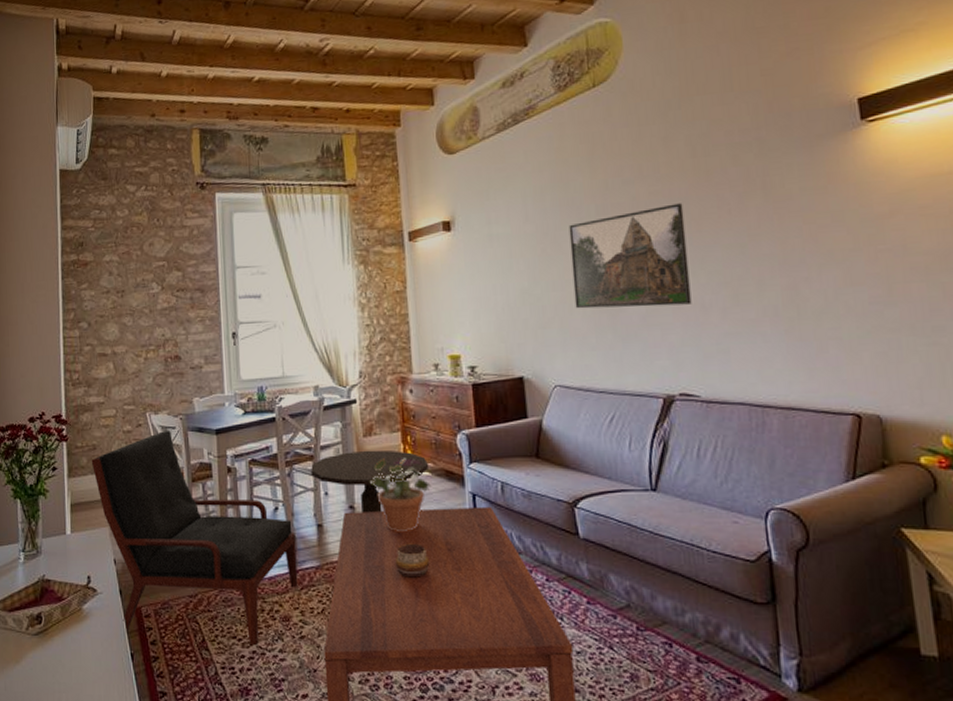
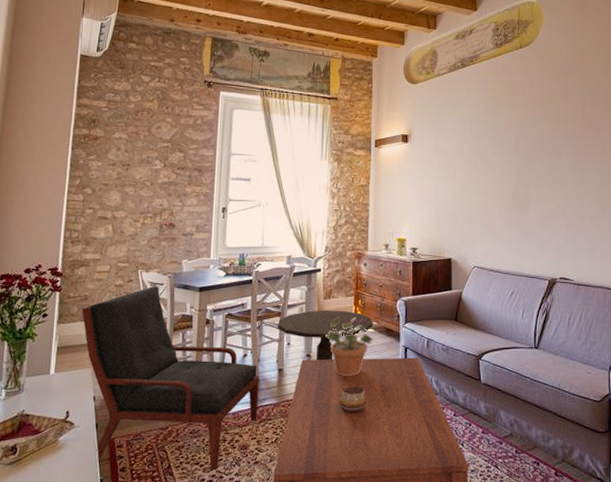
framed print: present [569,203,692,309] -> none [493,139,574,213]

